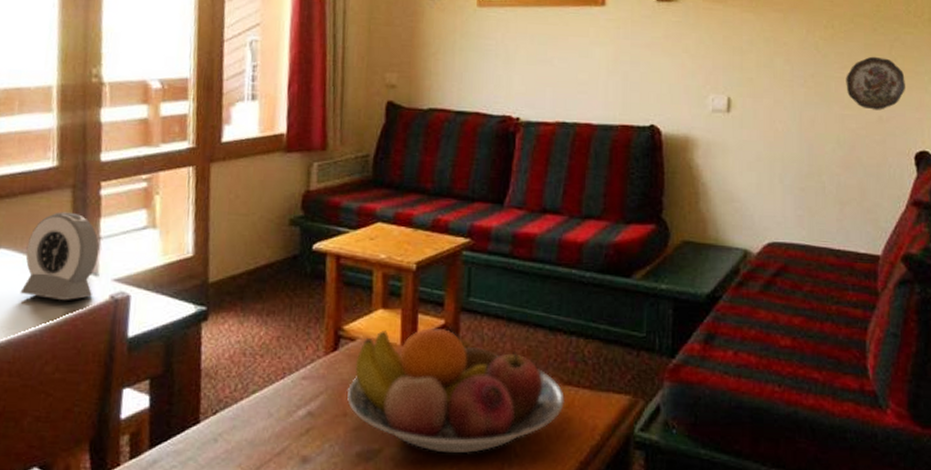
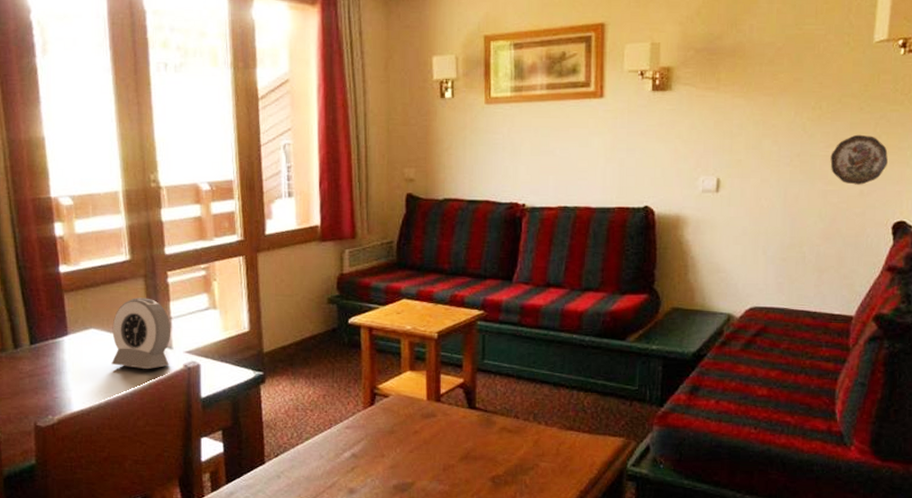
fruit bowl: present [347,328,565,454] -> none [383,386,567,486]

